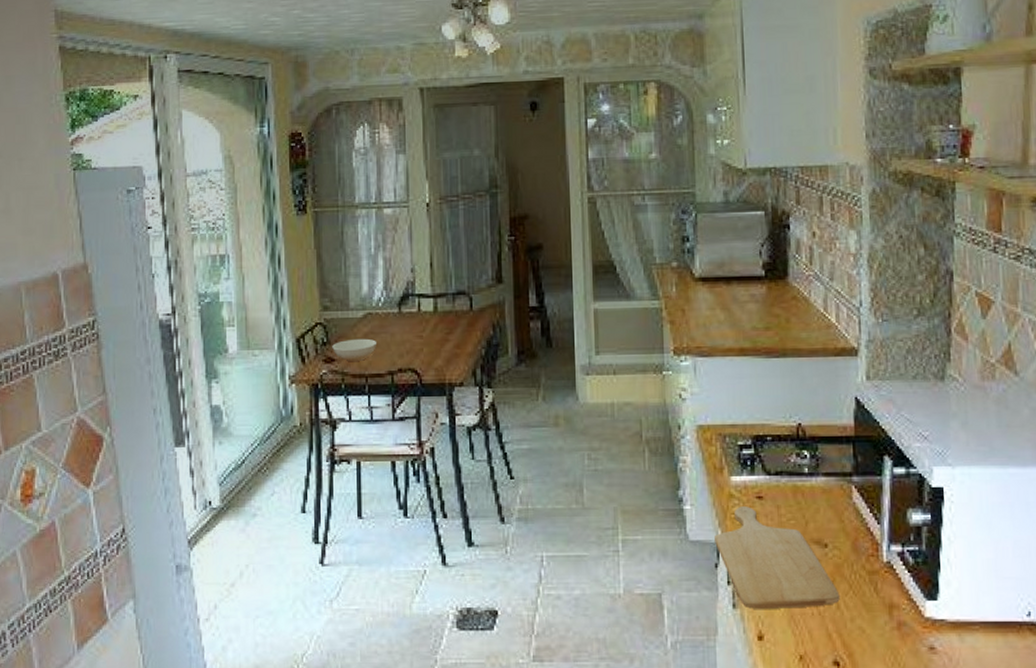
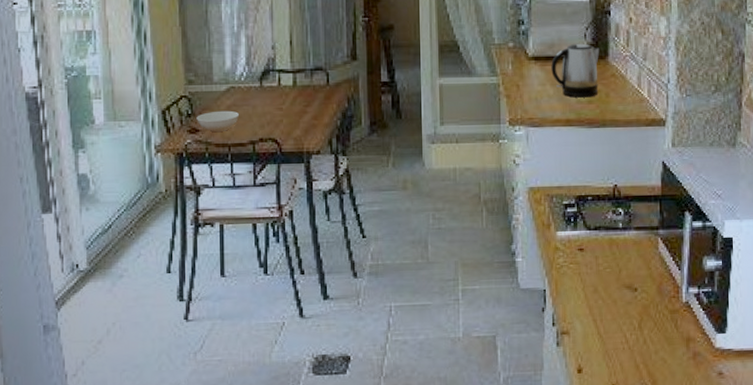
chopping board: present [715,506,840,609] -> none [542,257,647,346]
kettle: none [721,261,778,324] -> present [551,43,600,98]

